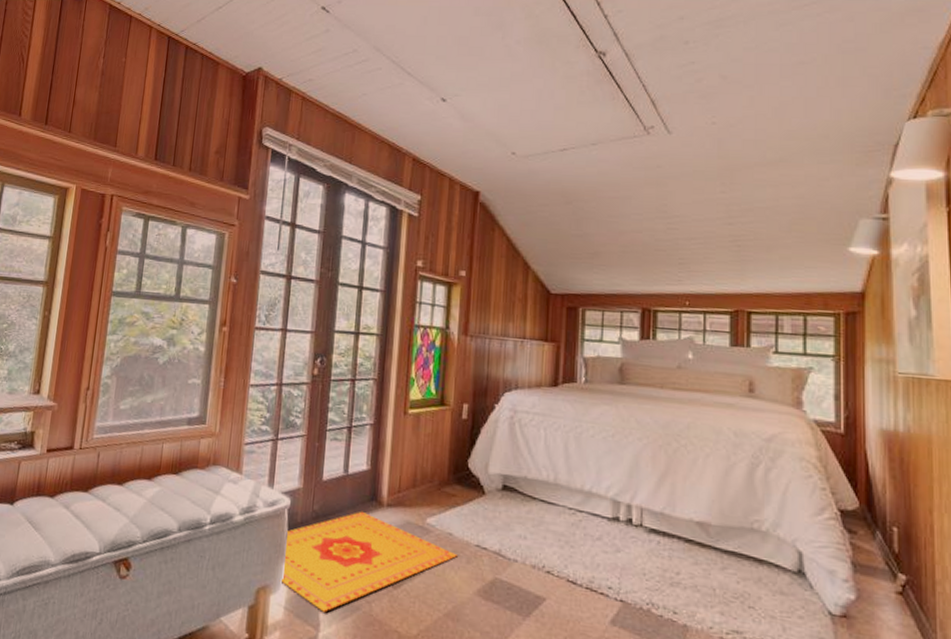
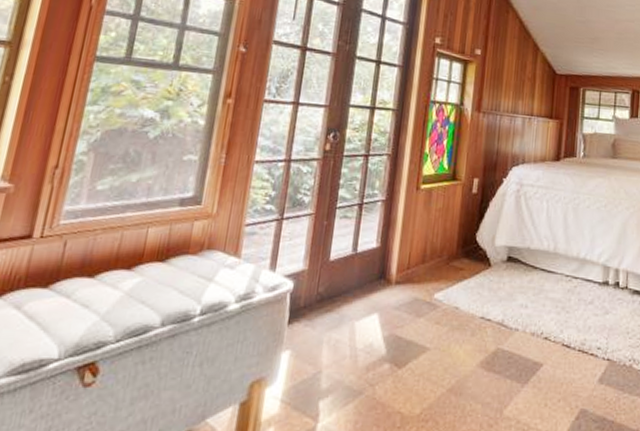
doormat: present [279,511,457,612] -> none [276,290,463,401]

